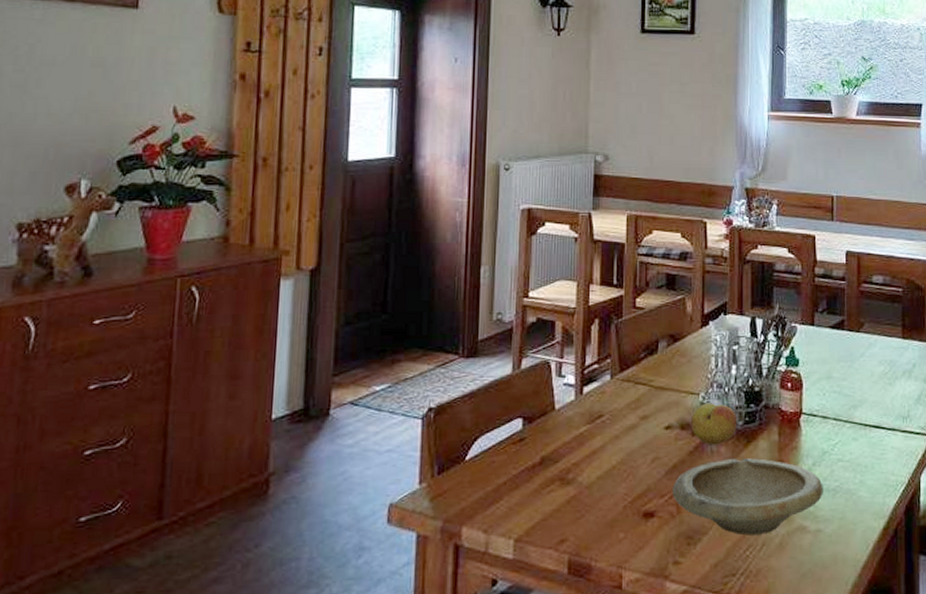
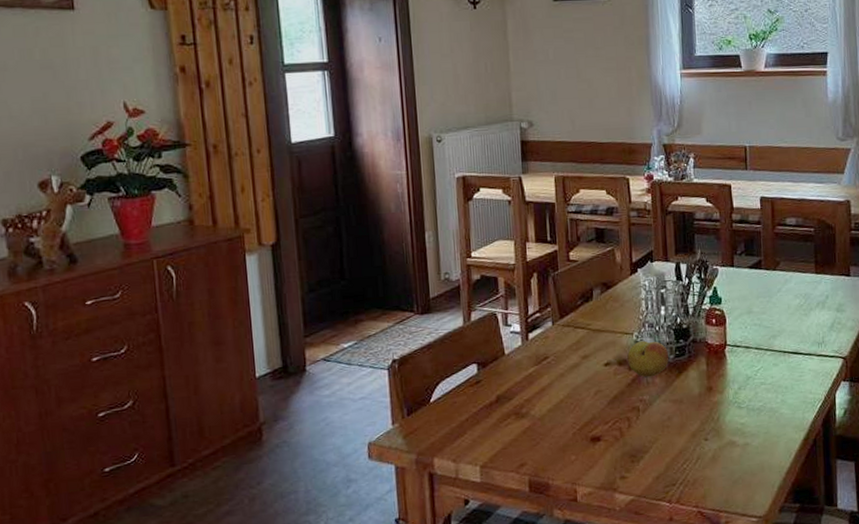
bowl: present [672,458,823,536] -> none [614,386,749,452]

